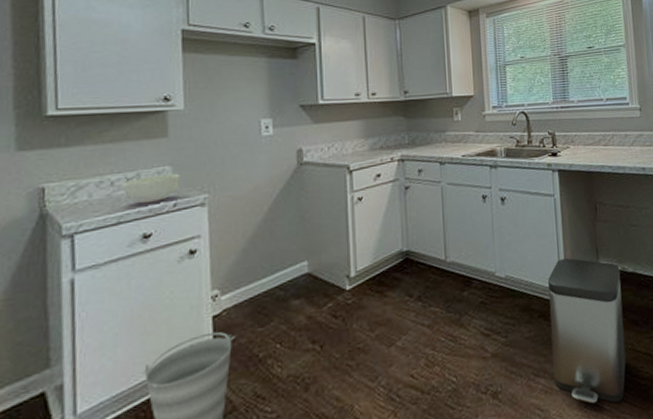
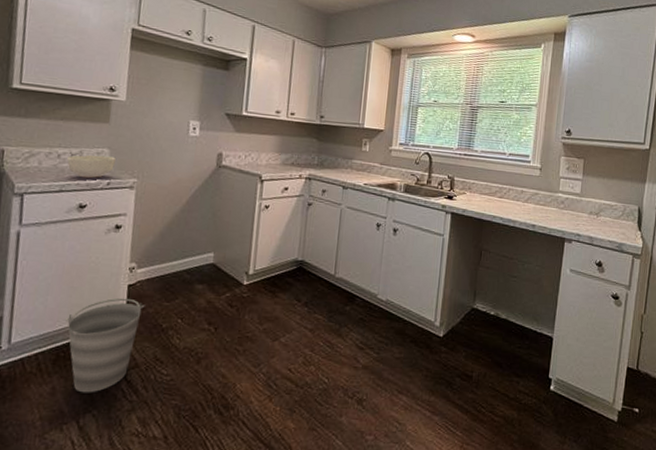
pedal bin: present [548,258,626,404] -> none [415,294,494,431]

